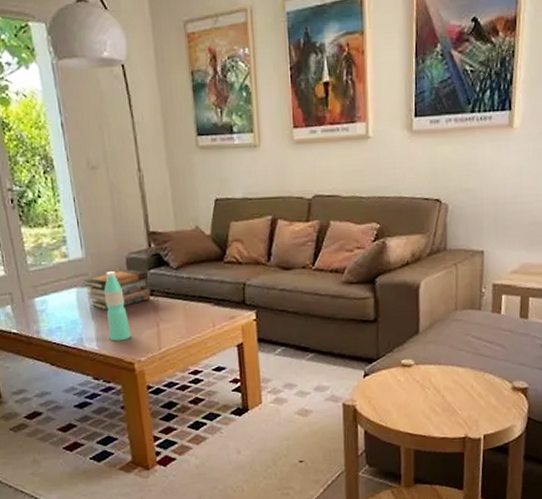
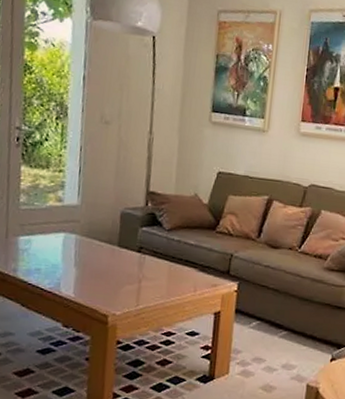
book stack: present [84,269,151,311] -> none [74,223,139,260]
water bottle: present [104,271,132,341] -> none [88,222,112,292]

